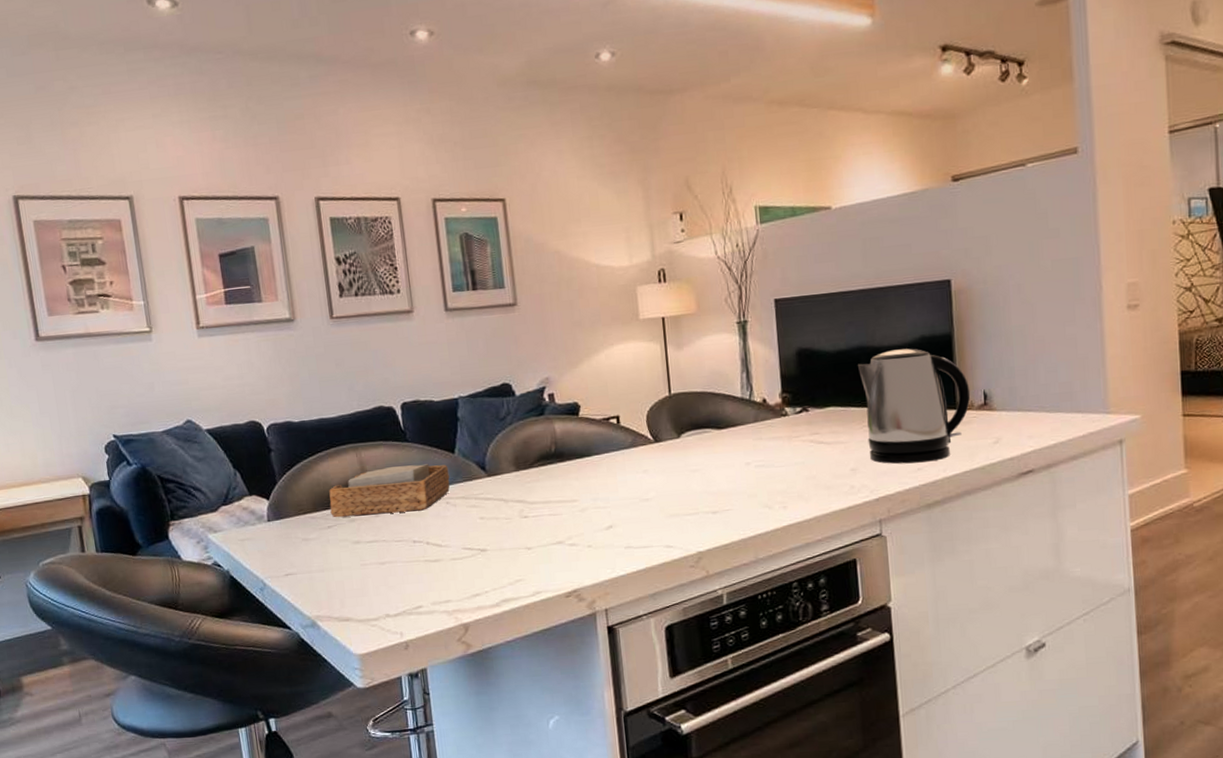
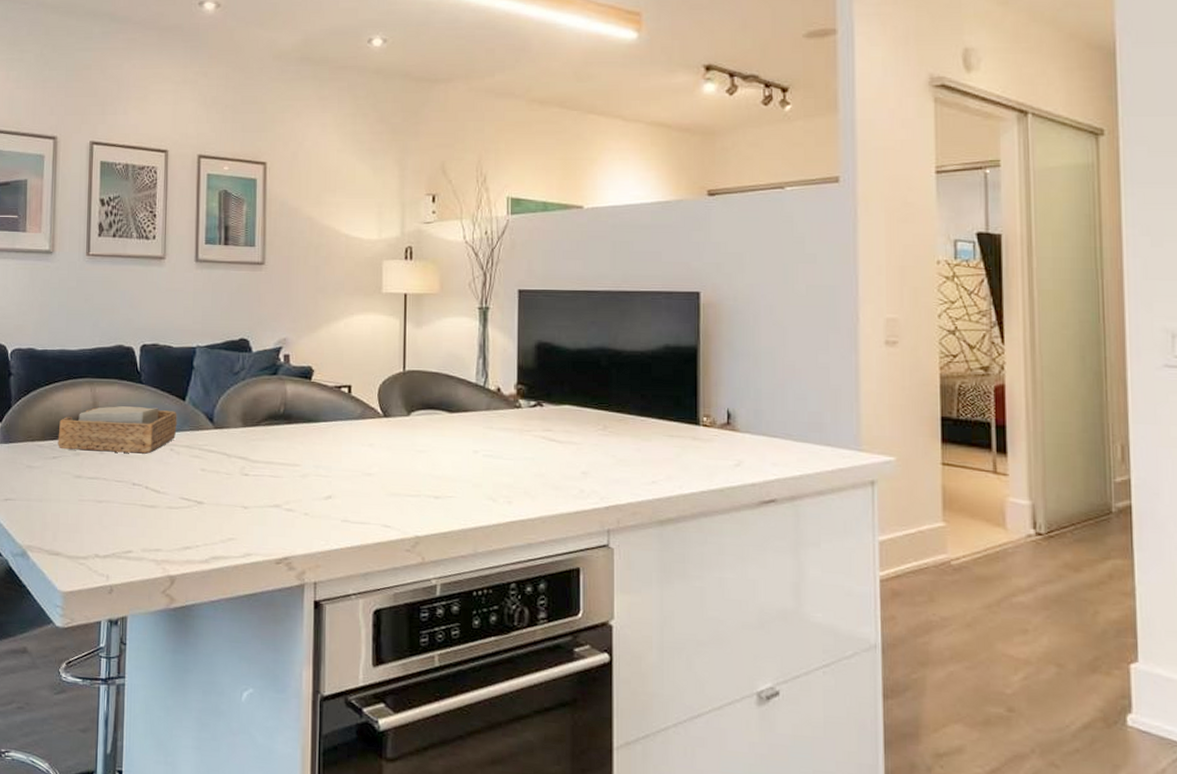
kettle: present [858,348,971,465] -> none [598,355,713,476]

